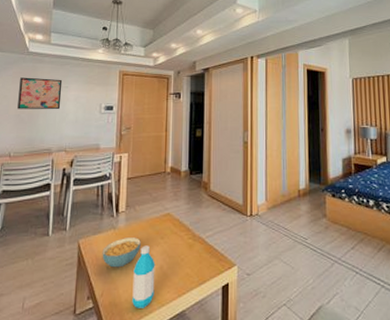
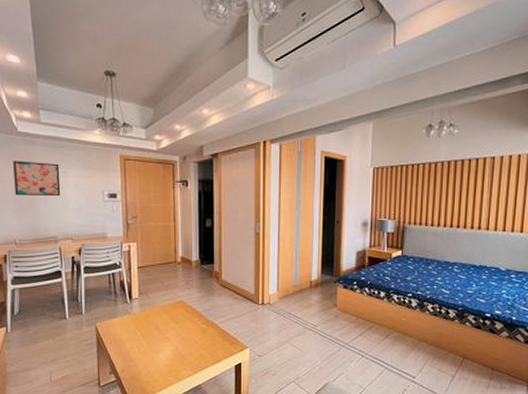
cereal bowl: present [102,237,141,268] -> none [119,322,156,348]
water bottle: present [132,245,155,308] -> none [151,329,172,382]

